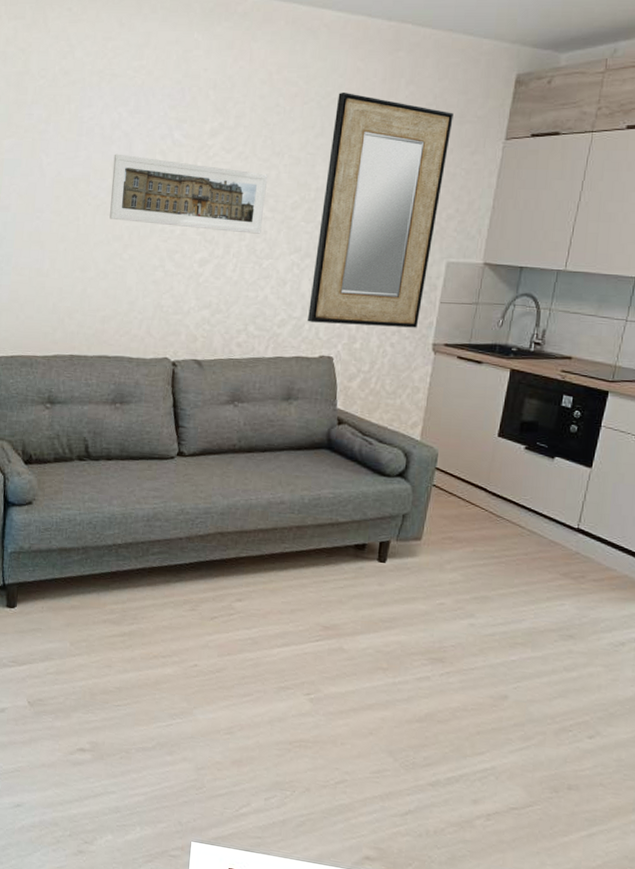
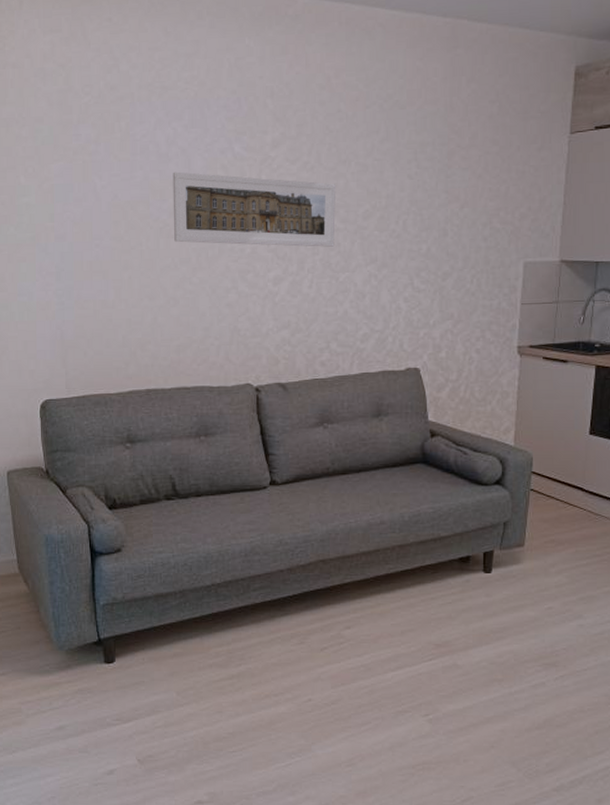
home mirror: present [308,91,454,328] -> none [391,93,517,334]

